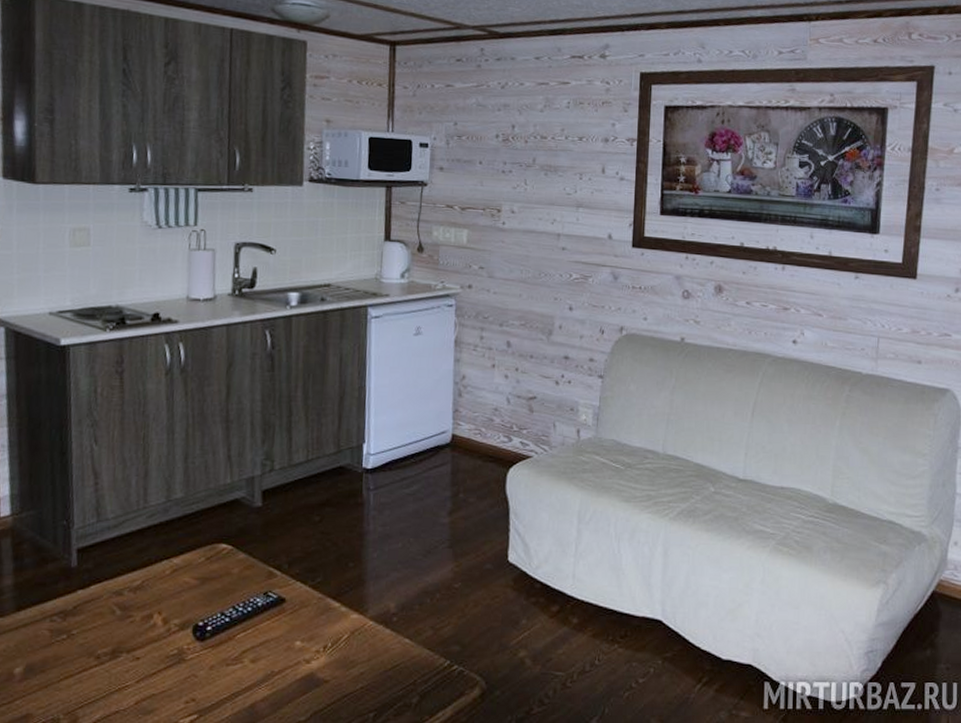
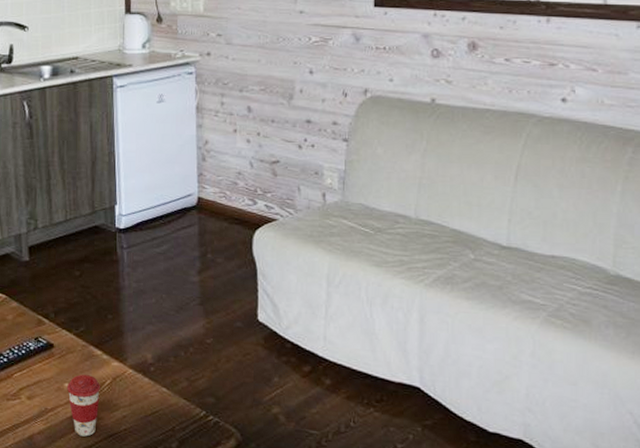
coffee cup: none [298,630,336,700] -> present [67,374,100,437]

